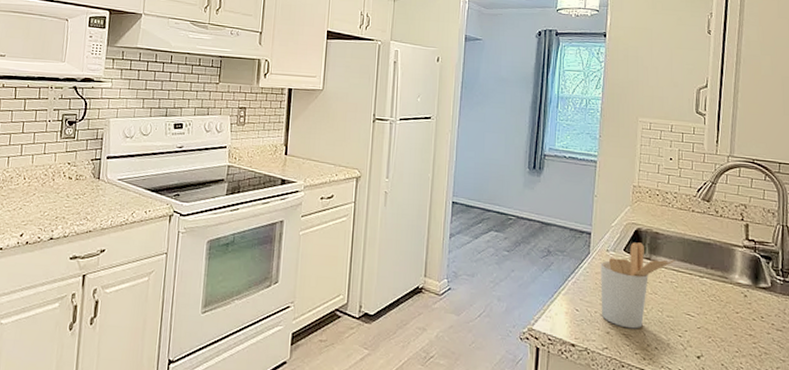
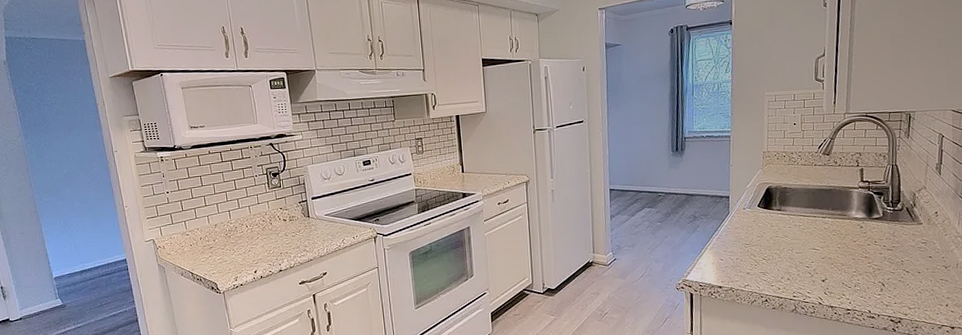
utensil holder: present [600,242,675,329] -> none [739,198,802,268]

